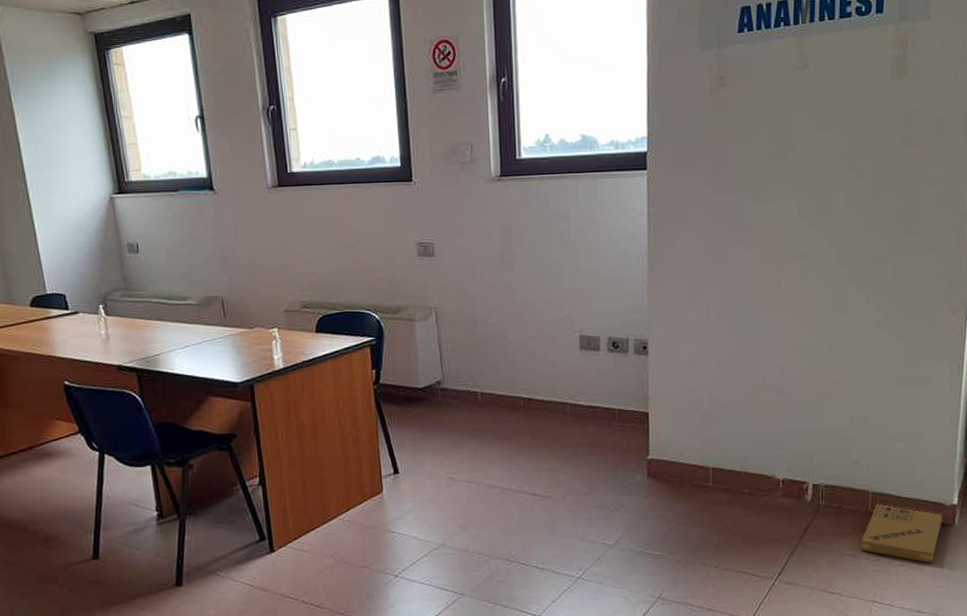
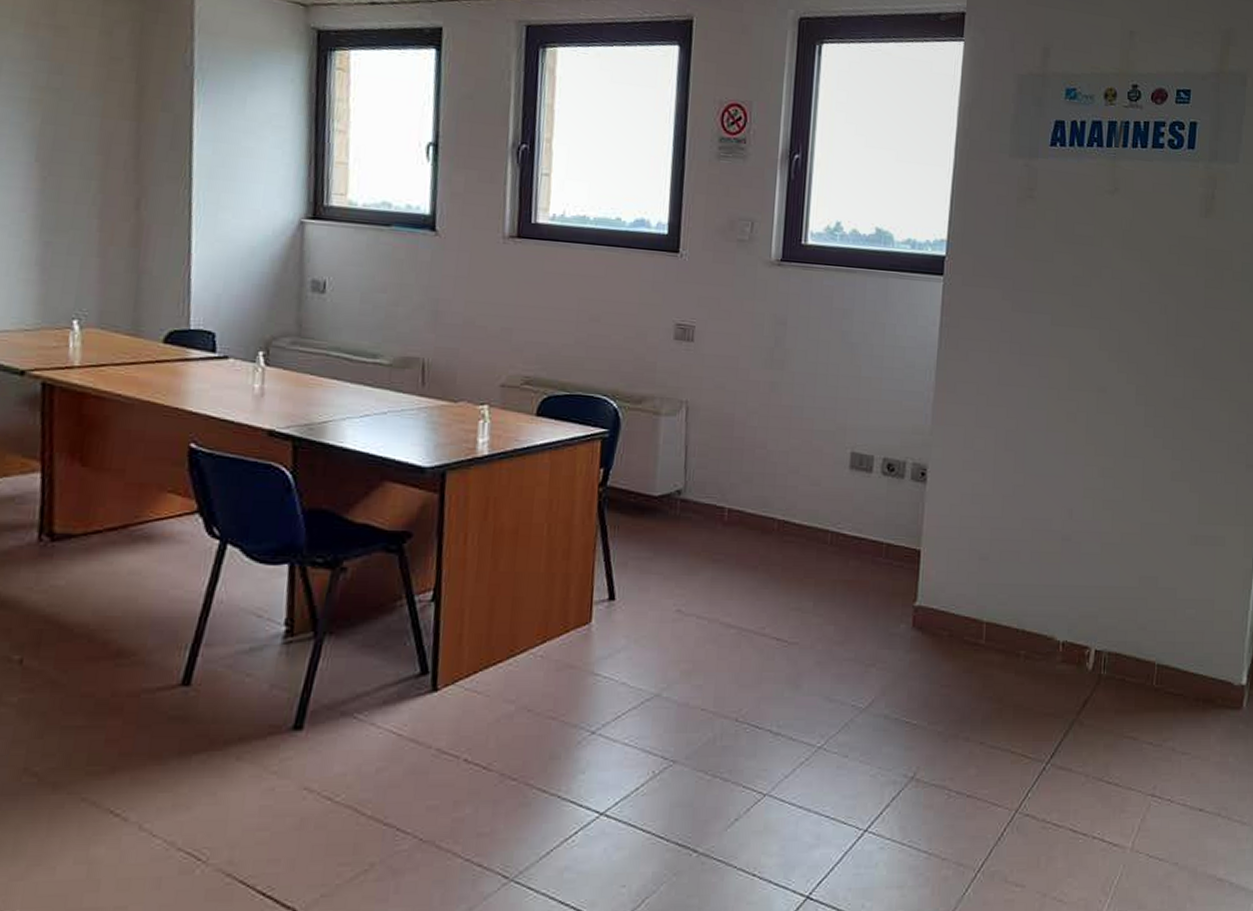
cardboard box: present [860,502,943,564] -> none [1142,677,1231,753]

